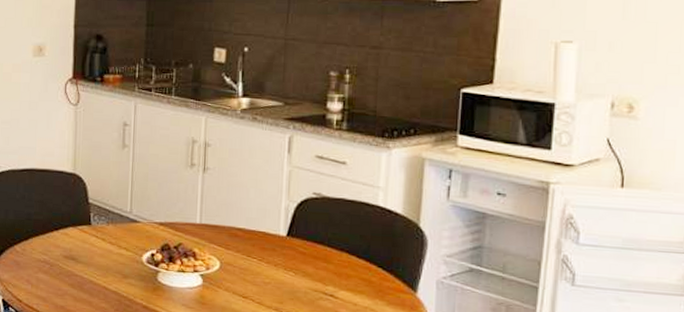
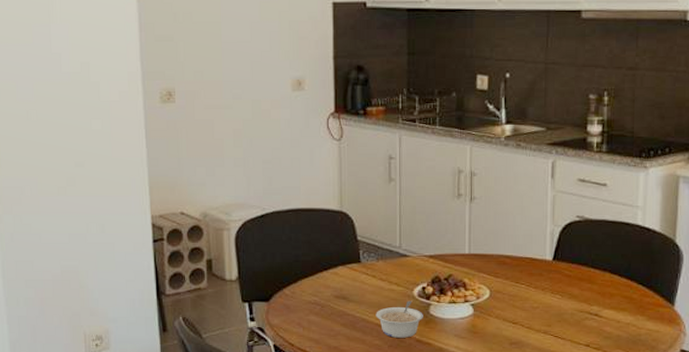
legume: none [103,266,151,303] -> present [376,300,423,338]

